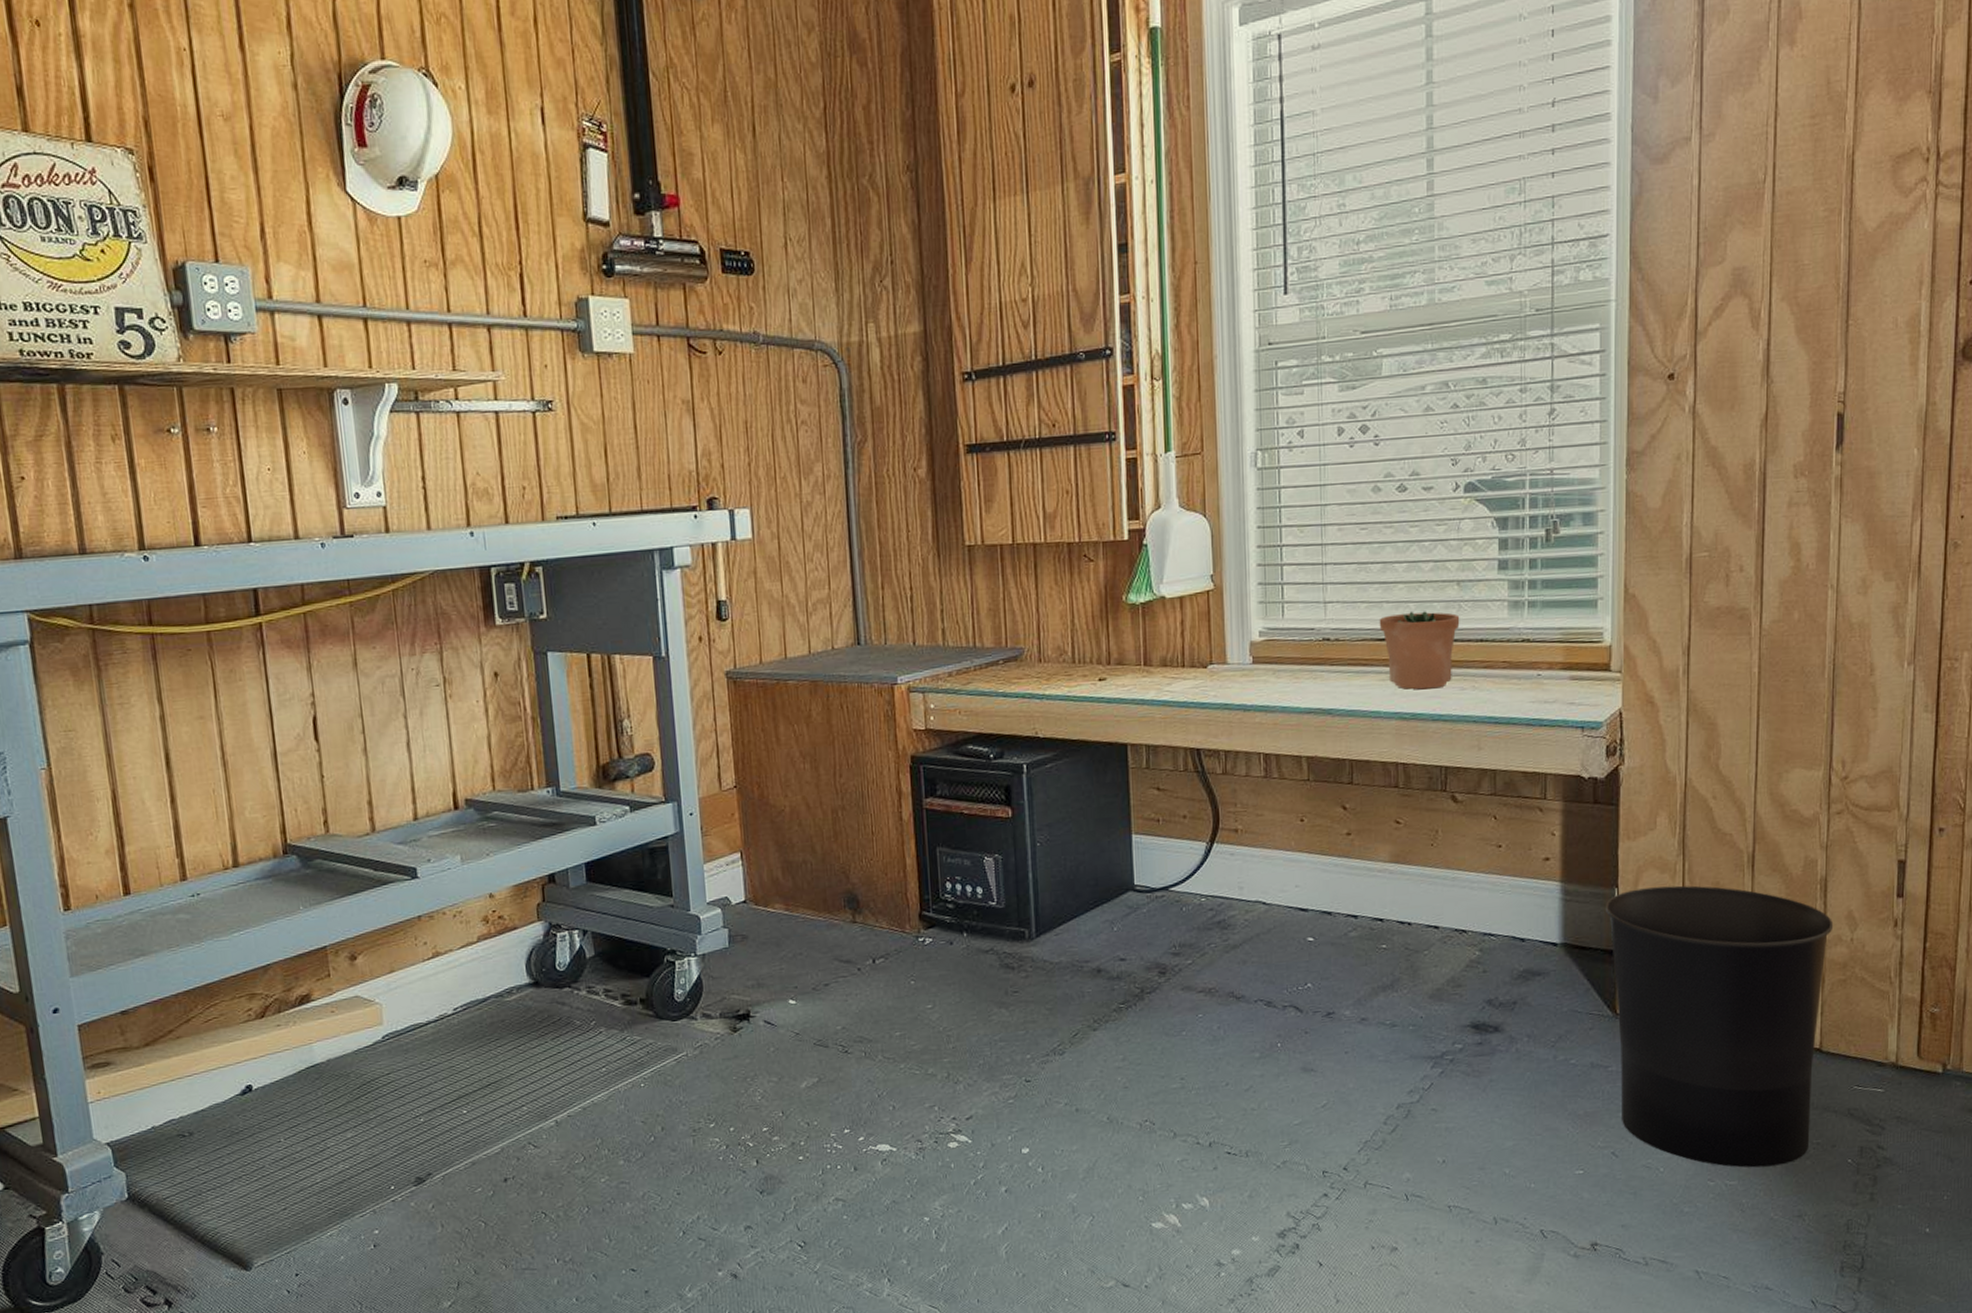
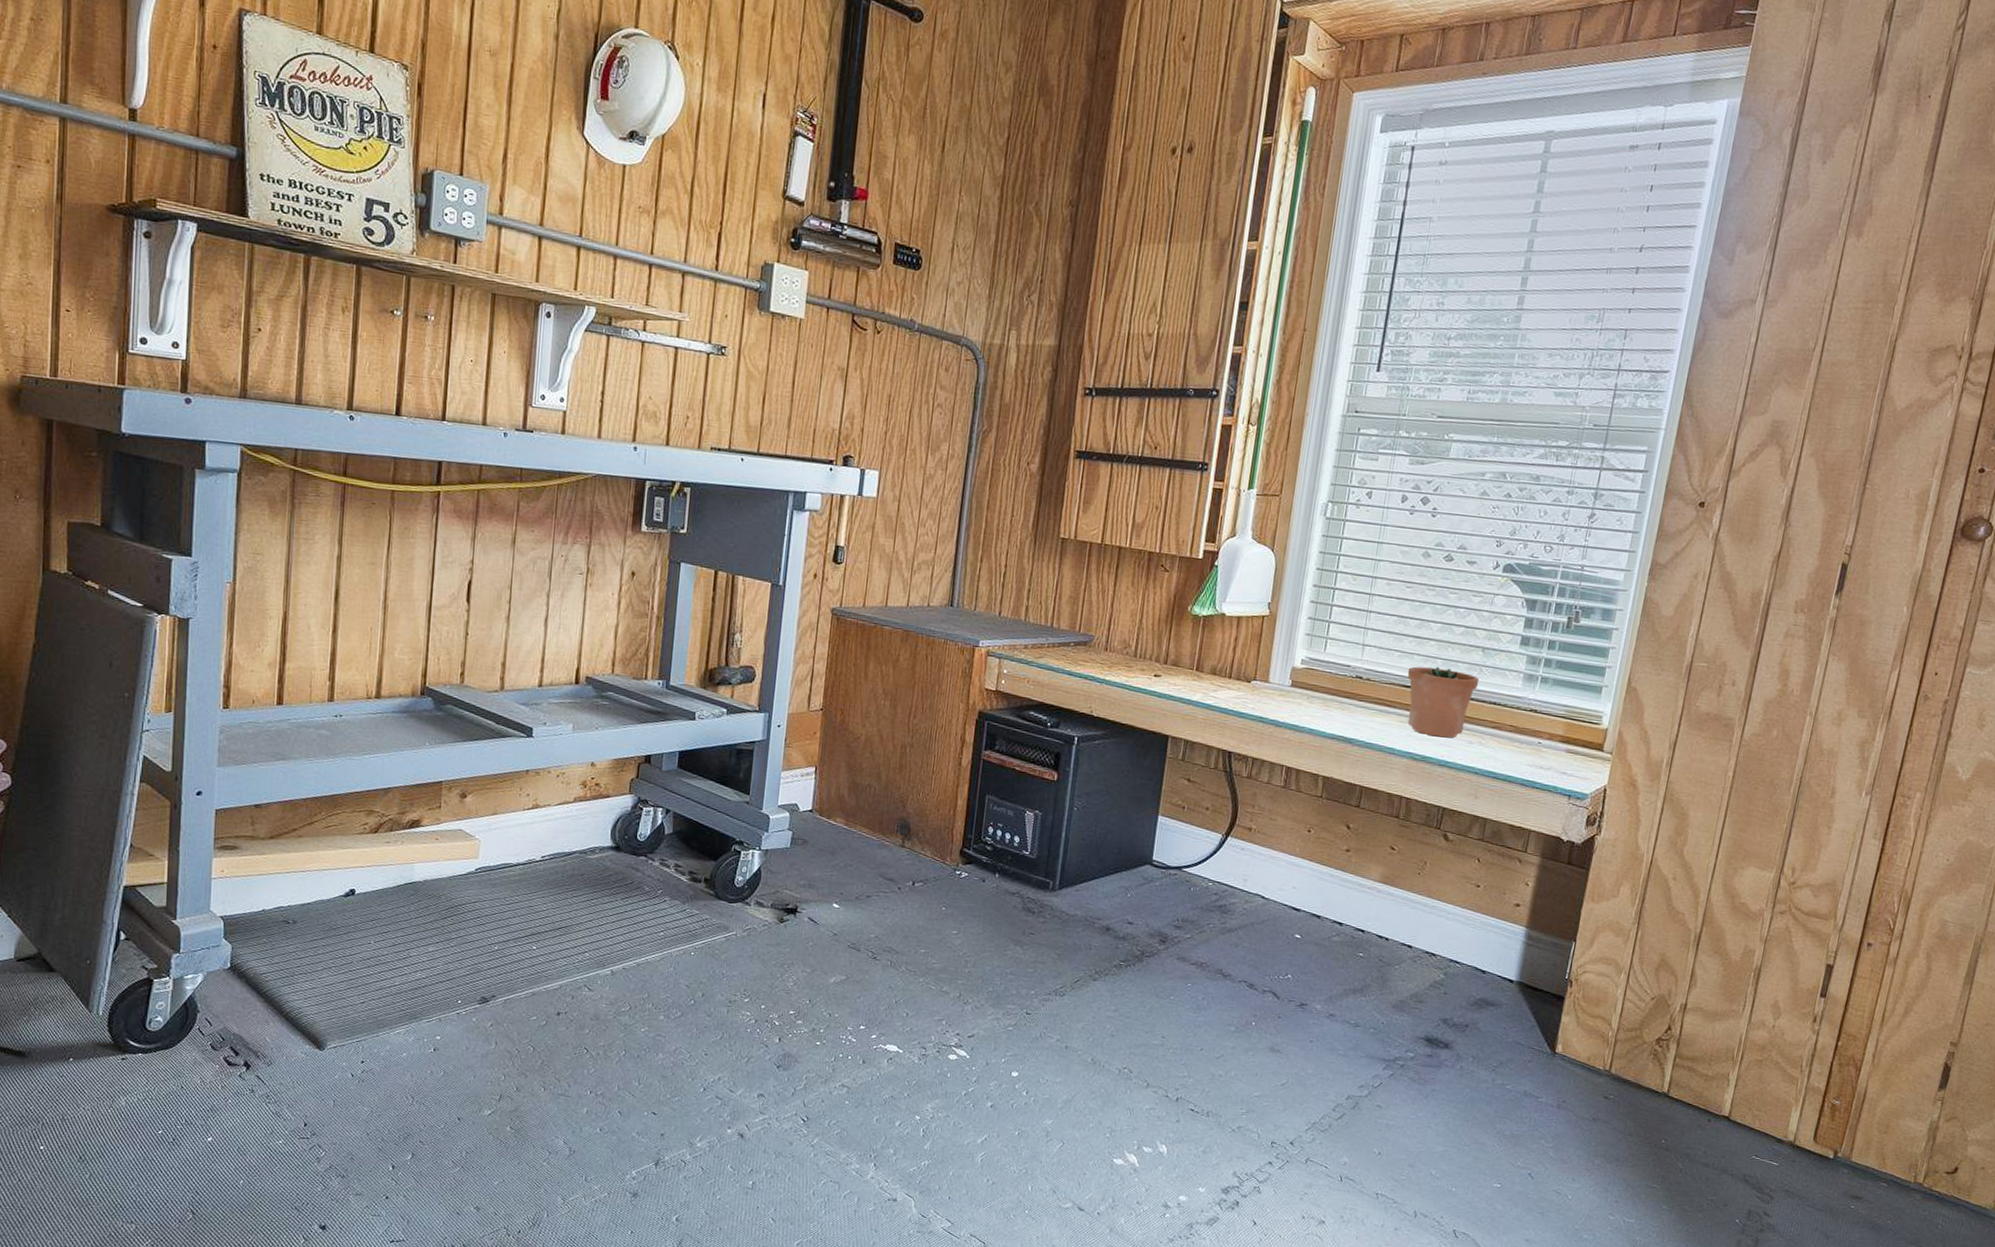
waste bin: present [1605,885,1834,1168] -> none [1542,946,1760,1213]

